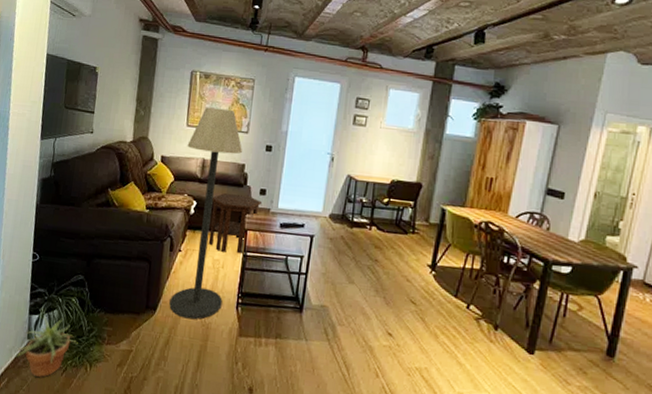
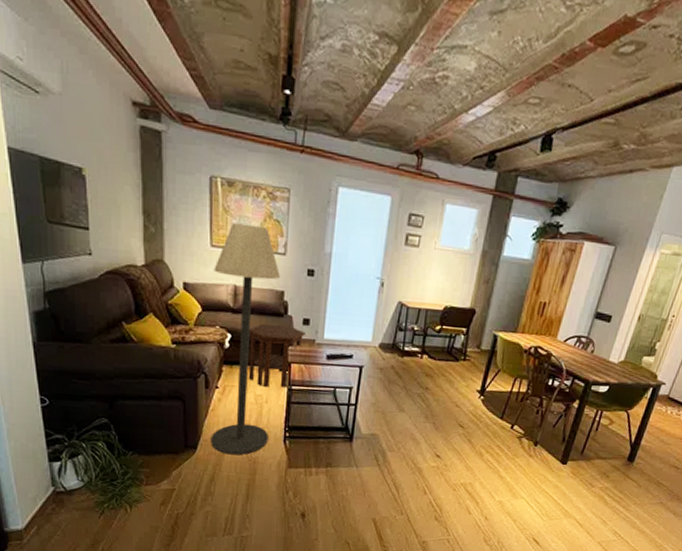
potted plant: present [17,316,78,377] -> none [42,463,112,522]

